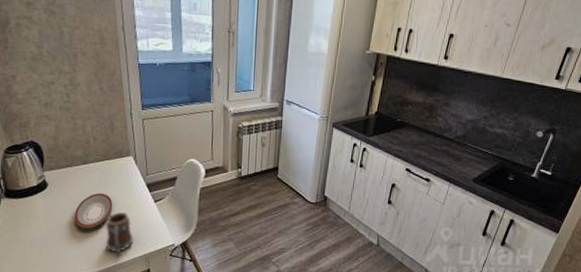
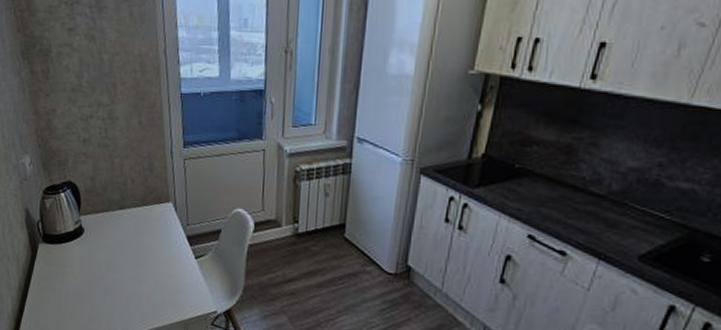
plate: present [74,193,113,228] -> none [109,243,150,284]
mug: present [105,212,133,254] -> none [141,267,171,317]

